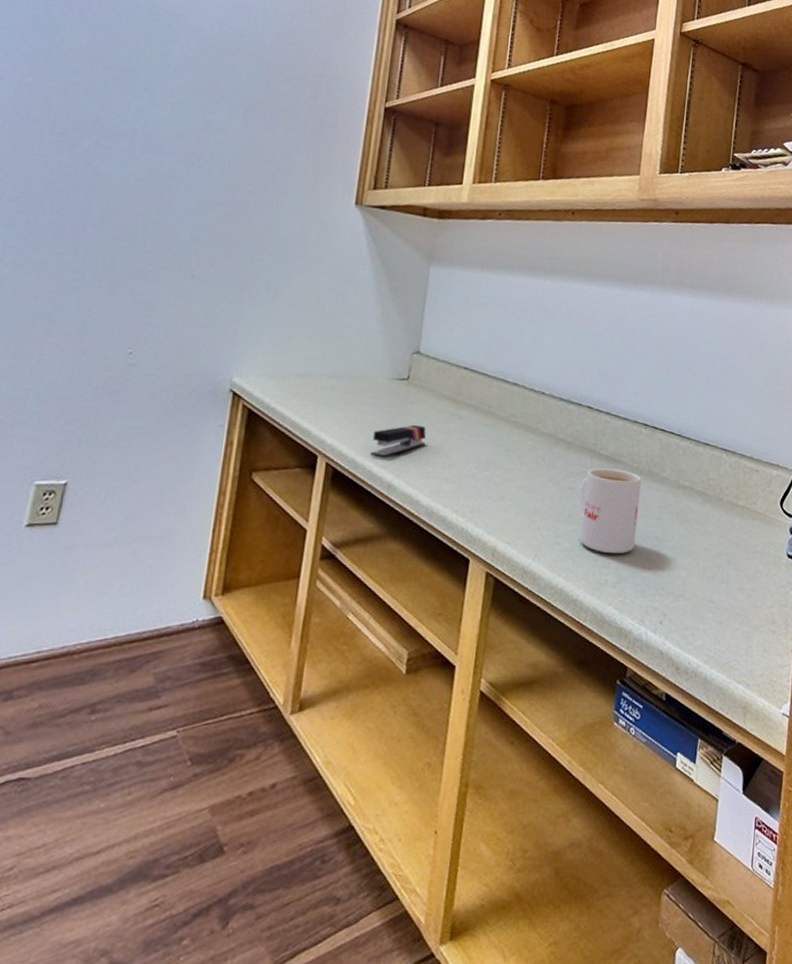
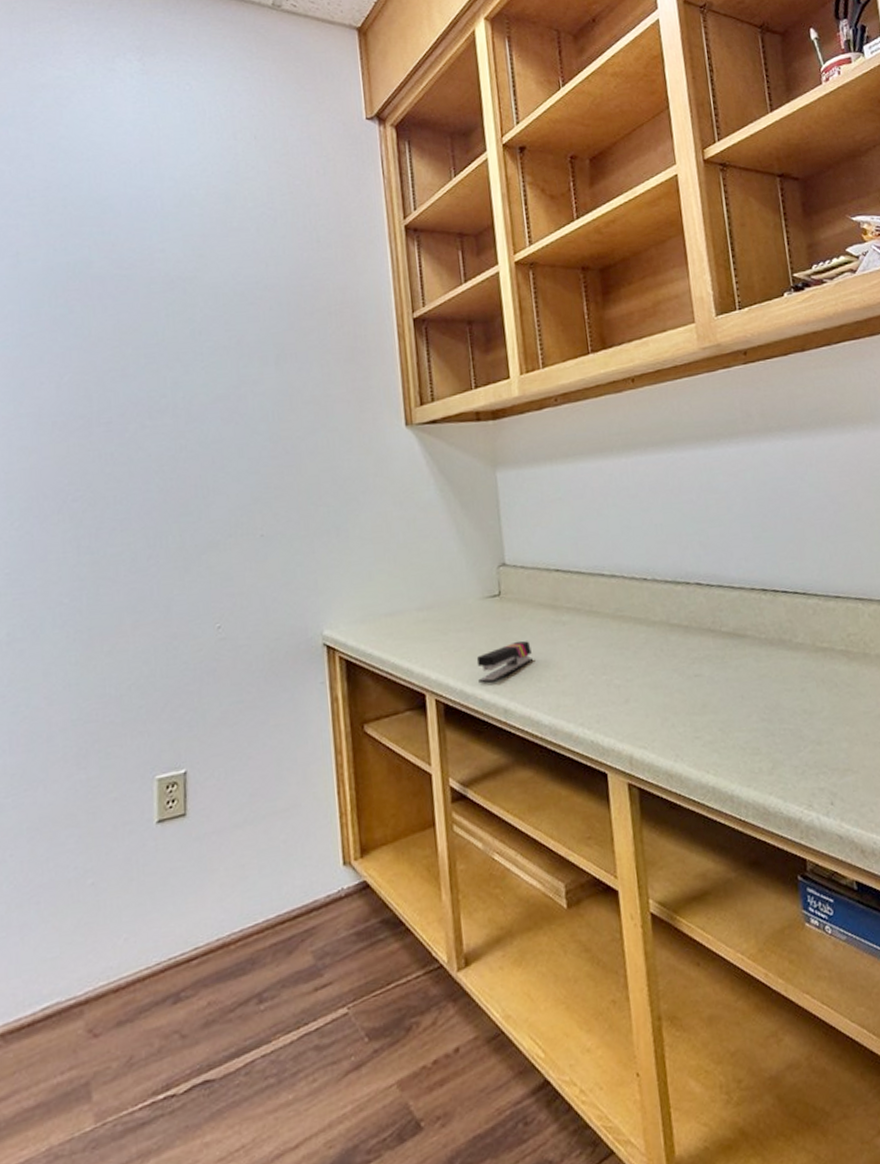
mug: present [578,468,641,554] -> none [707,644,783,739]

